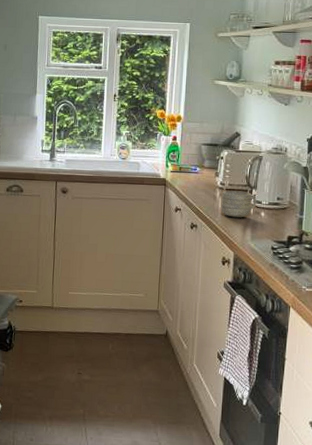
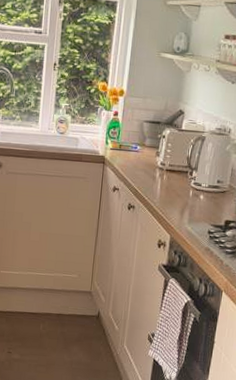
mug: present [221,190,257,218] -> none [159,171,197,200]

